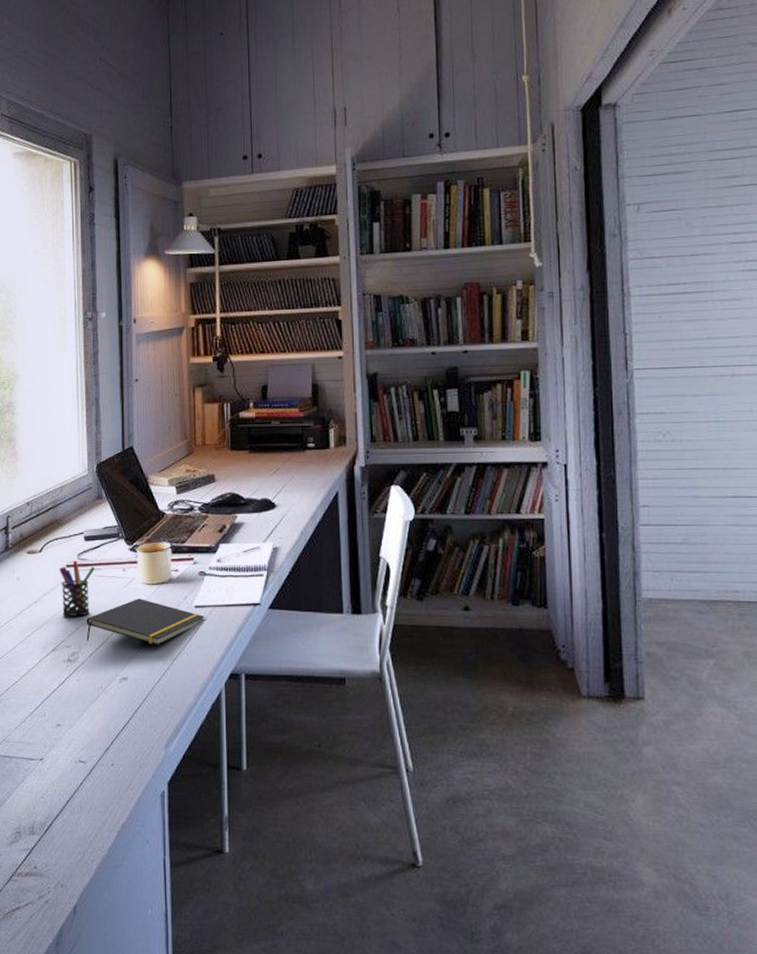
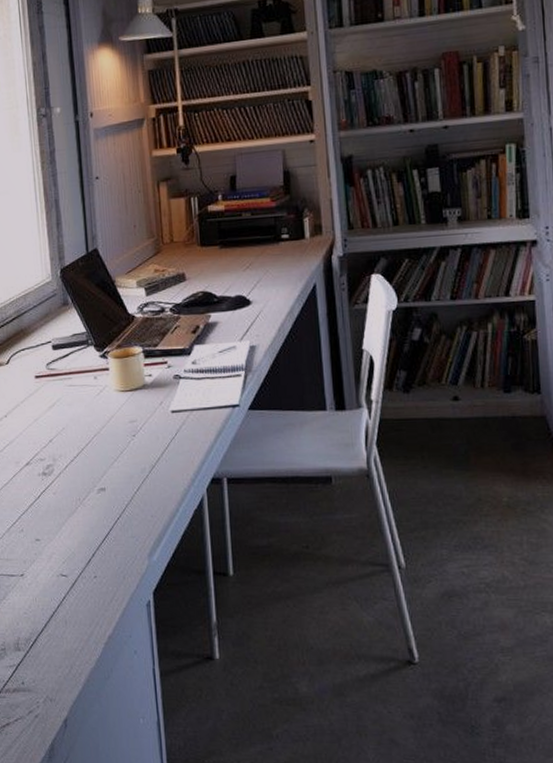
pen holder: present [59,560,95,616] -> none [28,370,65,429]
notepad: present [86,598,205,645] -> none [59,406,182,453]

